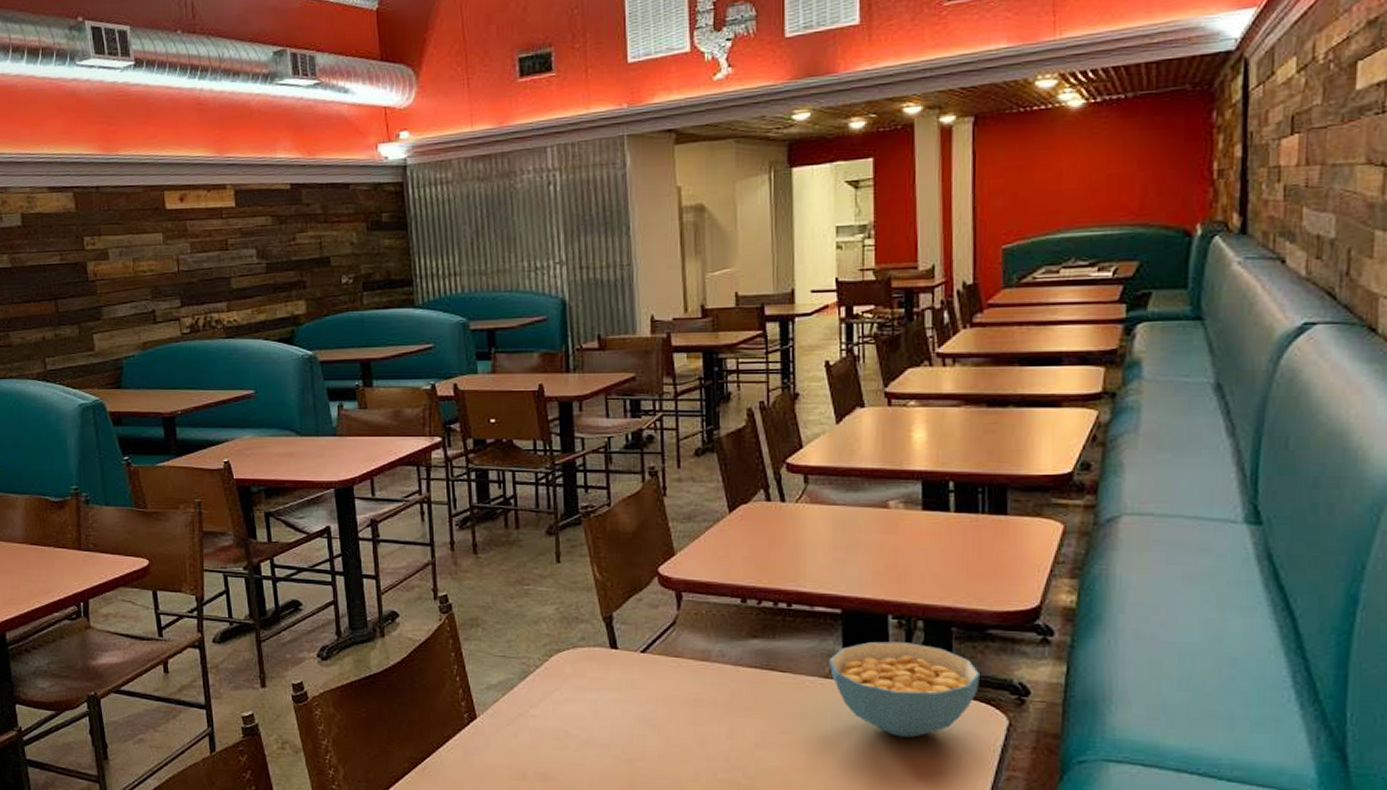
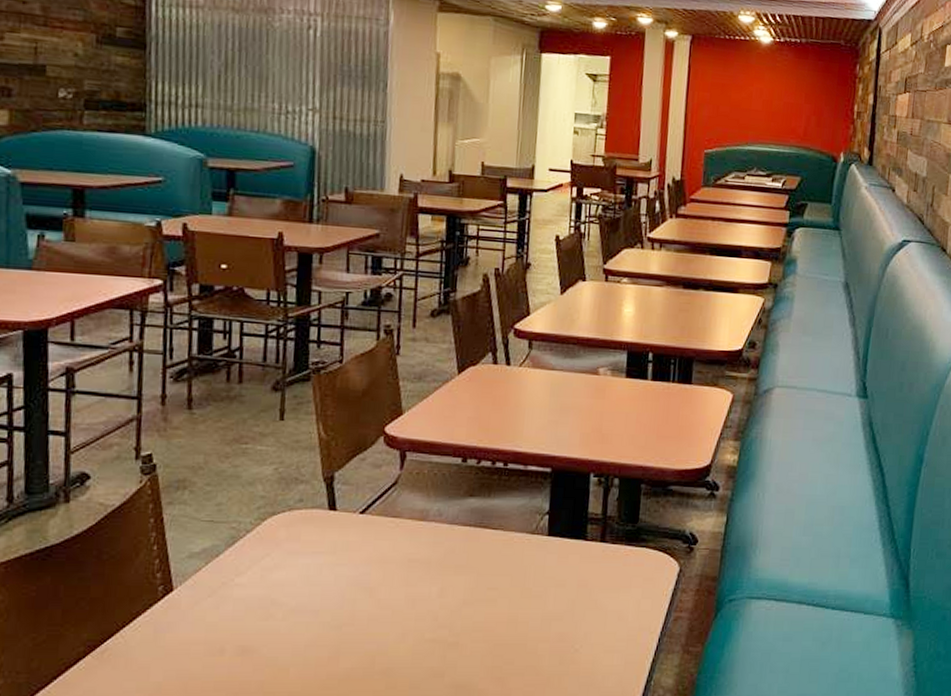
cereal bowl: present [830,641,981,738] -> none [537,498,661,587]

